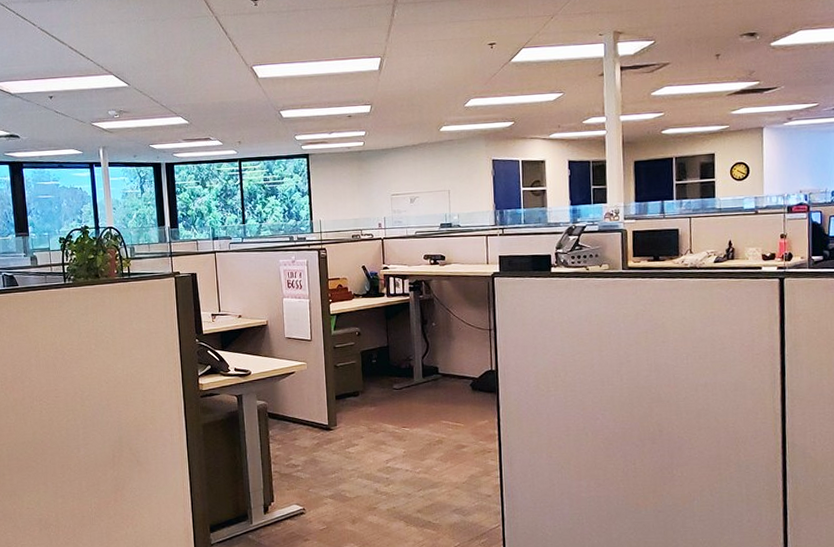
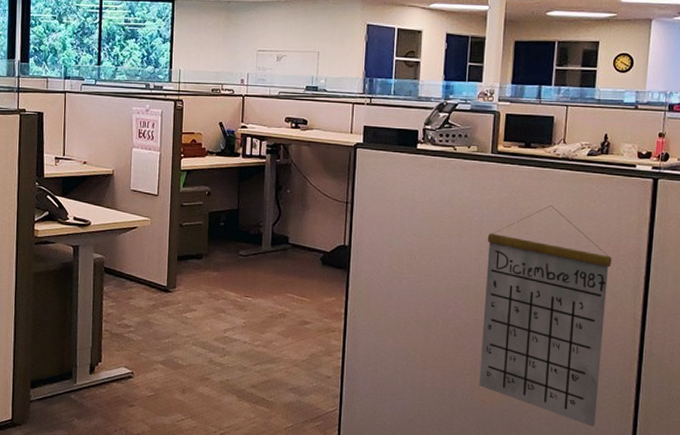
calendar: none [626,313,748,519] -> present [479,205,612,427]

